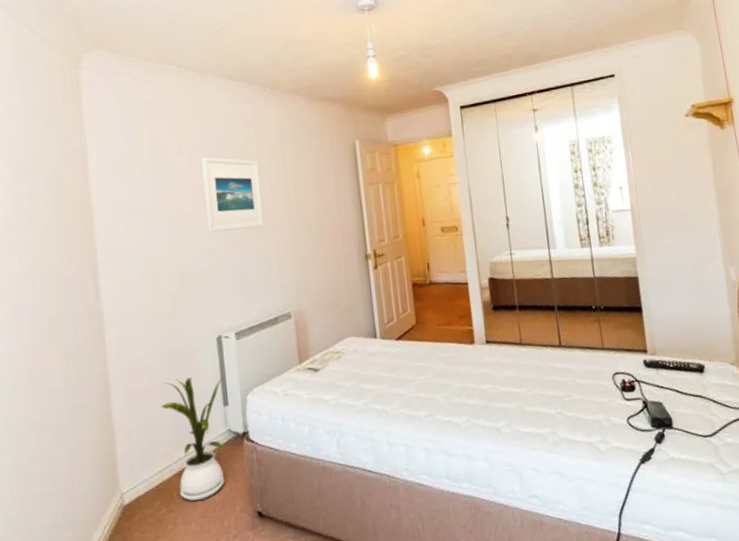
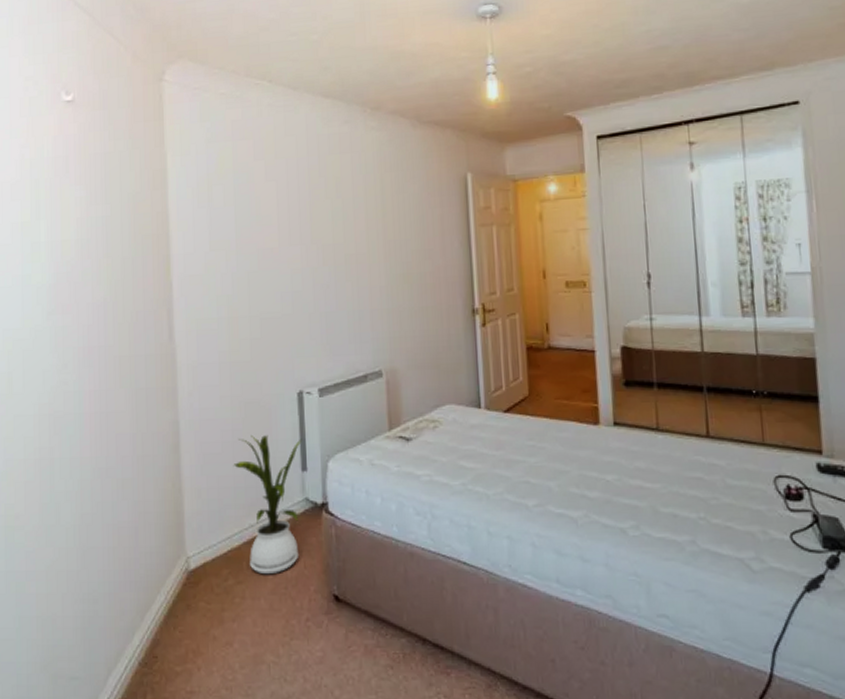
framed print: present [201,157,265,233] -> none [289,186,357,272]

